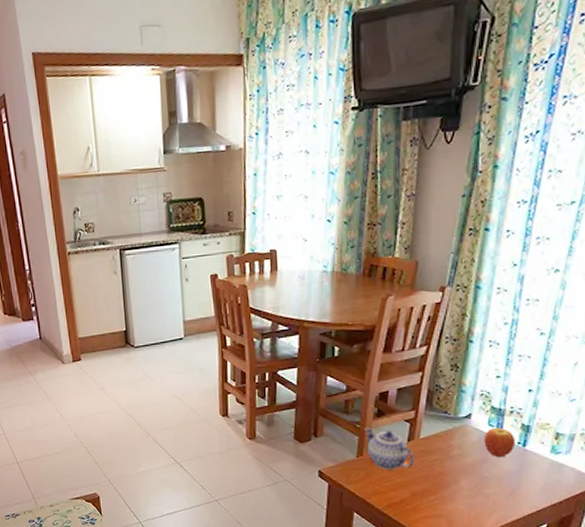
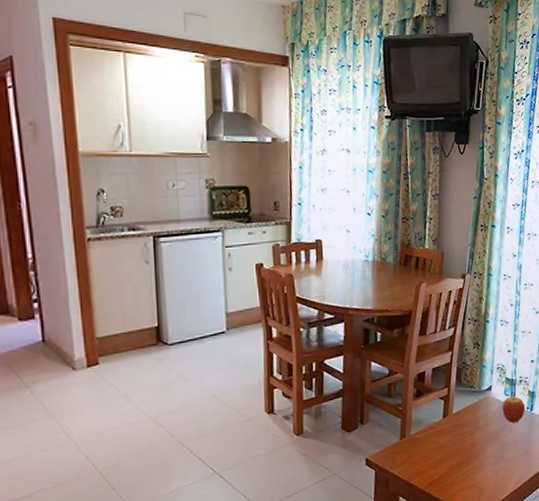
teapot: present [365,428,415,469] -> none [406,409,450,448]

